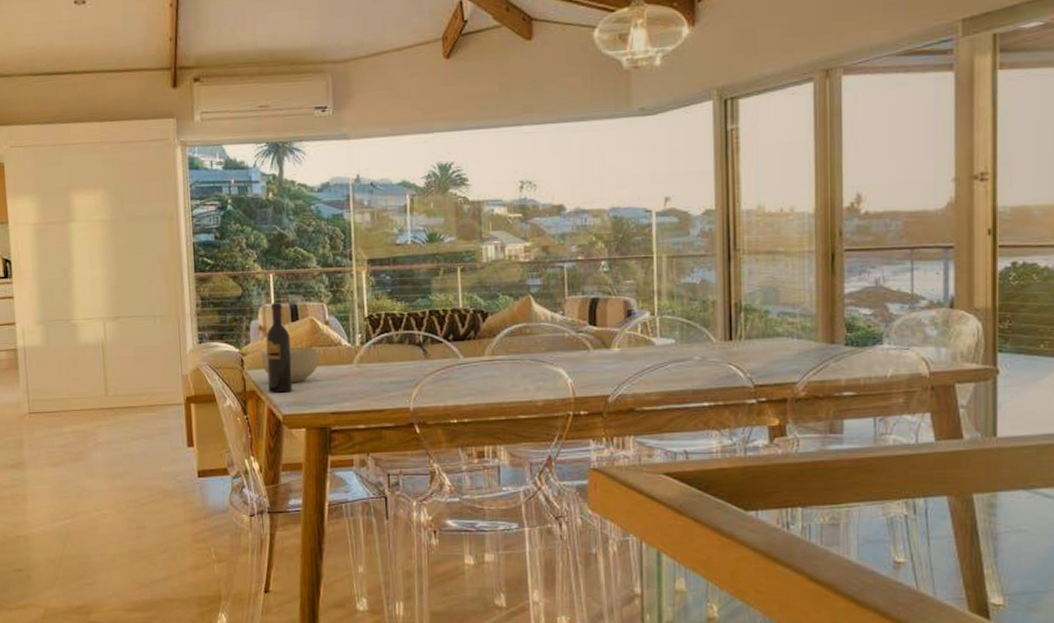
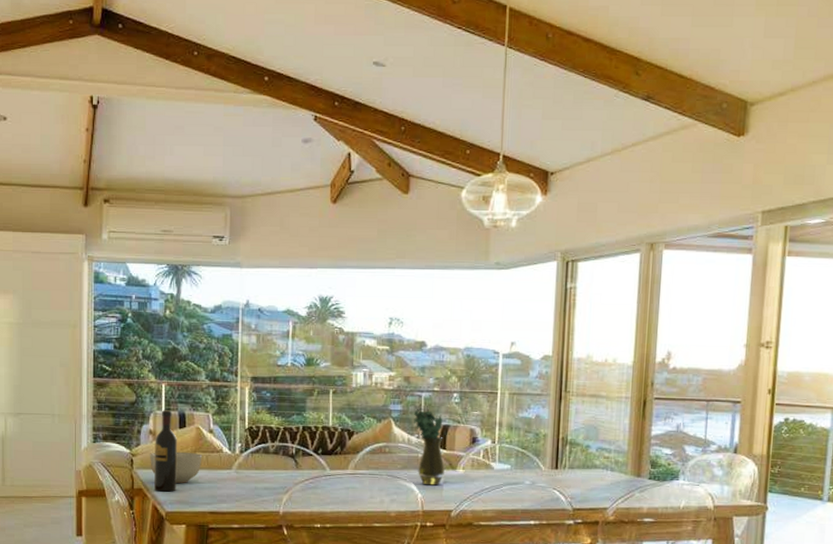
vase: none [556,278,597,368] -> present [414,405,445,486]

